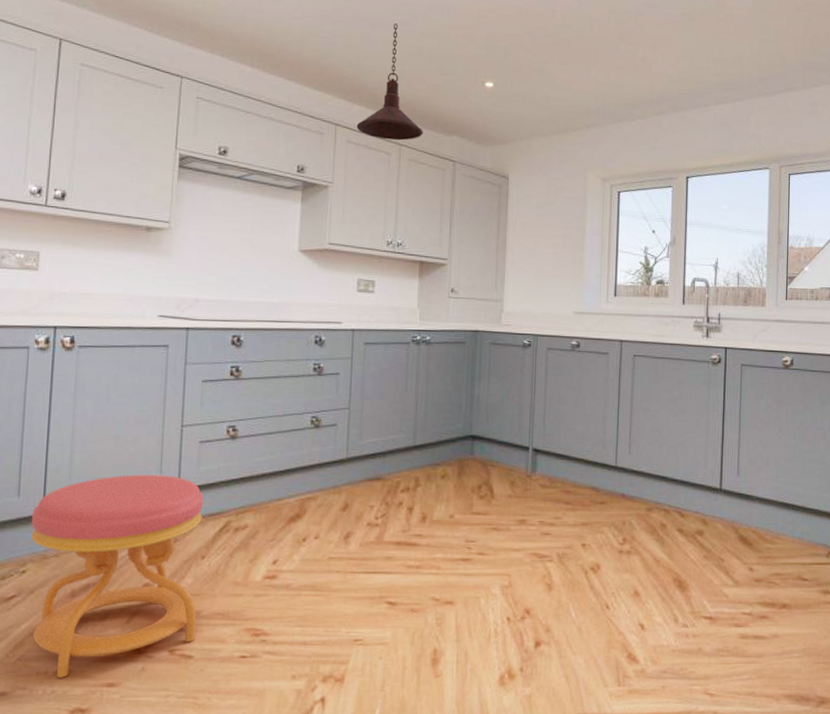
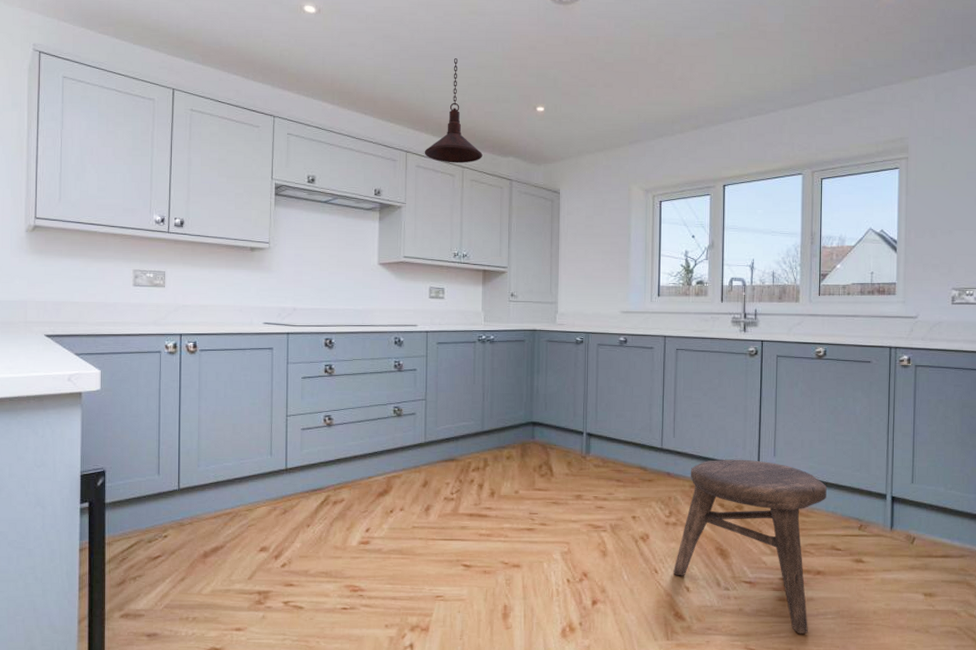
stool: present [31,474,203,678] -> none [169,457,307,623]
stool: none [627,478,793,675] -> present [673,459,827,633]

